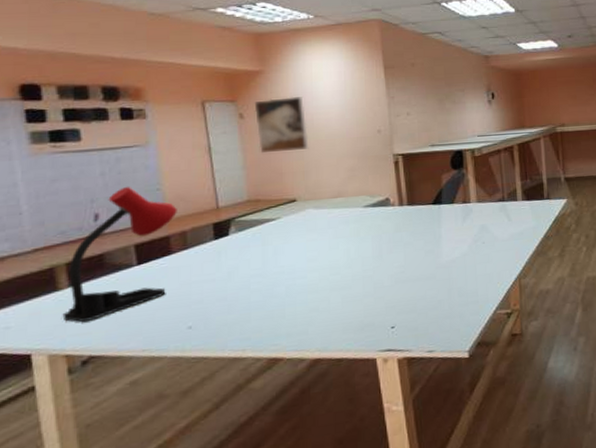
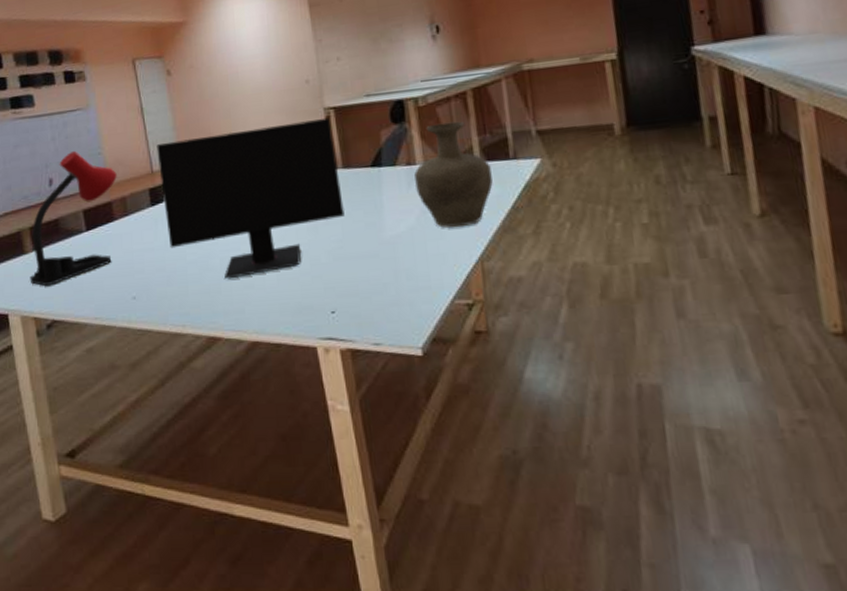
computer monitor: none [224,162,407,305] -> present [156,117,345,280]
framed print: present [254,96,309,154] -> none [180,47,236,113]
vase: none [469,169,531,253] -> present [414,121,493,228]

